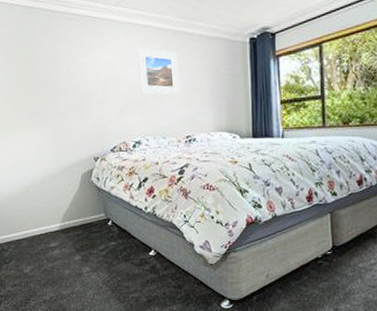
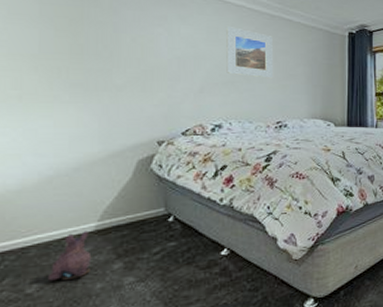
plush toy: none [35,229,61,265] -> present [47,230,92,281]

